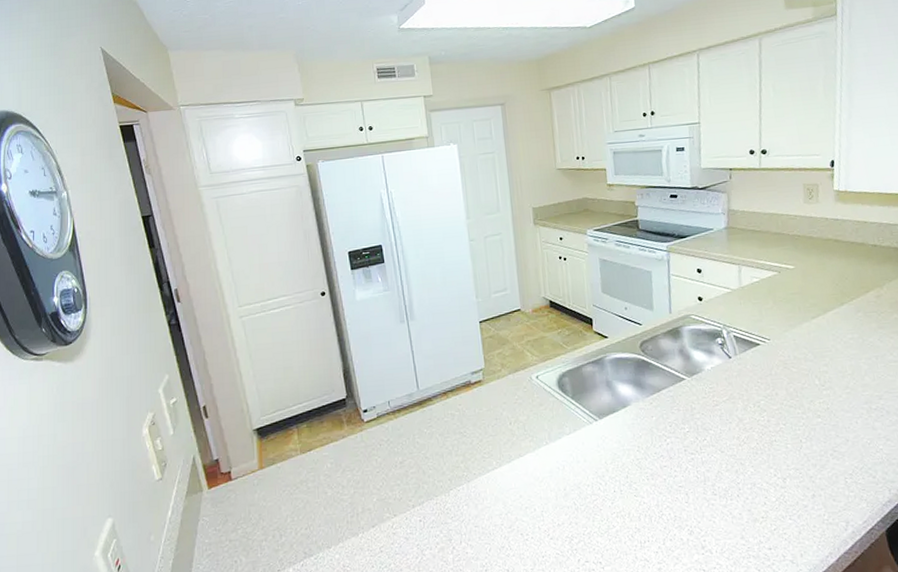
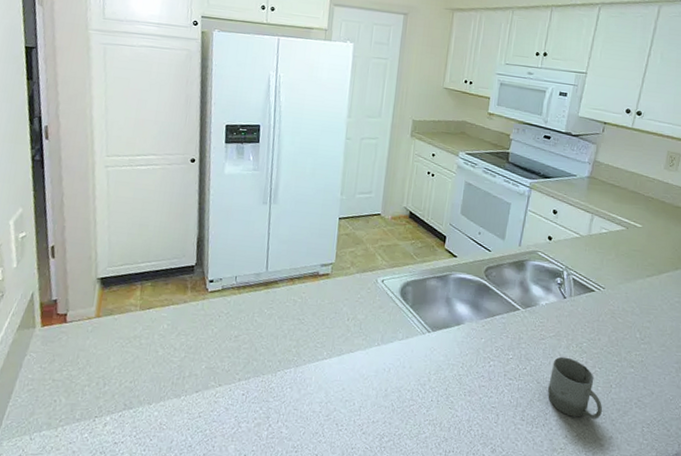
cup: none [733,419,798,482] -> present [548,356,603,419]

